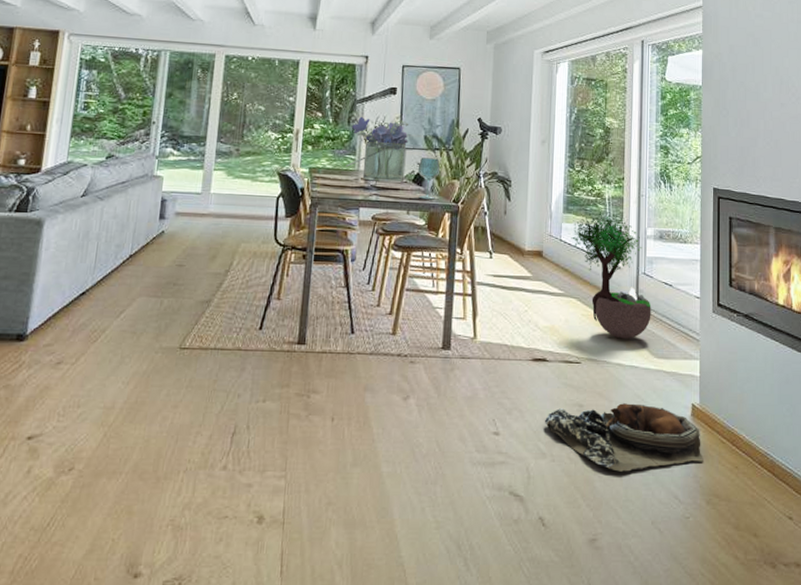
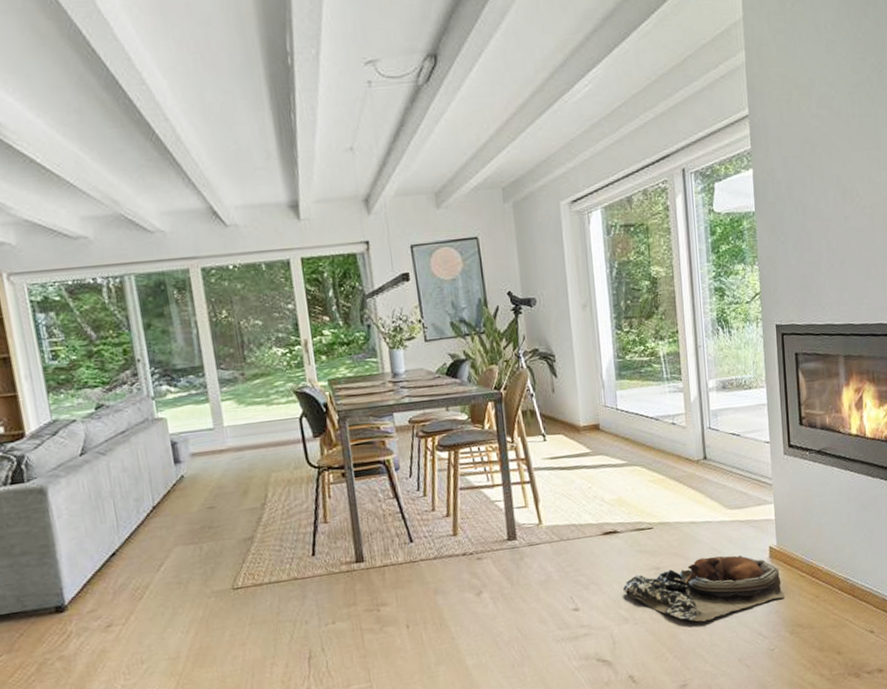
flower bouquet: present [345,116,408,189] -> none [367,309,437,390]
wine glass: present [417,157,441,200] -> none [449,345,476,392]
potted tree: present [571,205,651,339] -> none [628,364,721,498]

